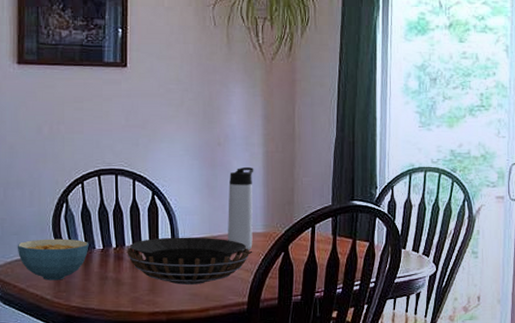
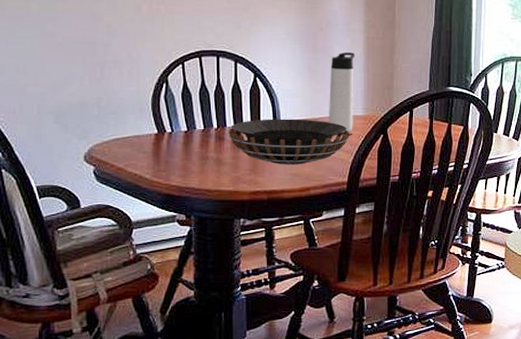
cereal bowl: present [17,238,89,281] -> none [114,118,190,160]

